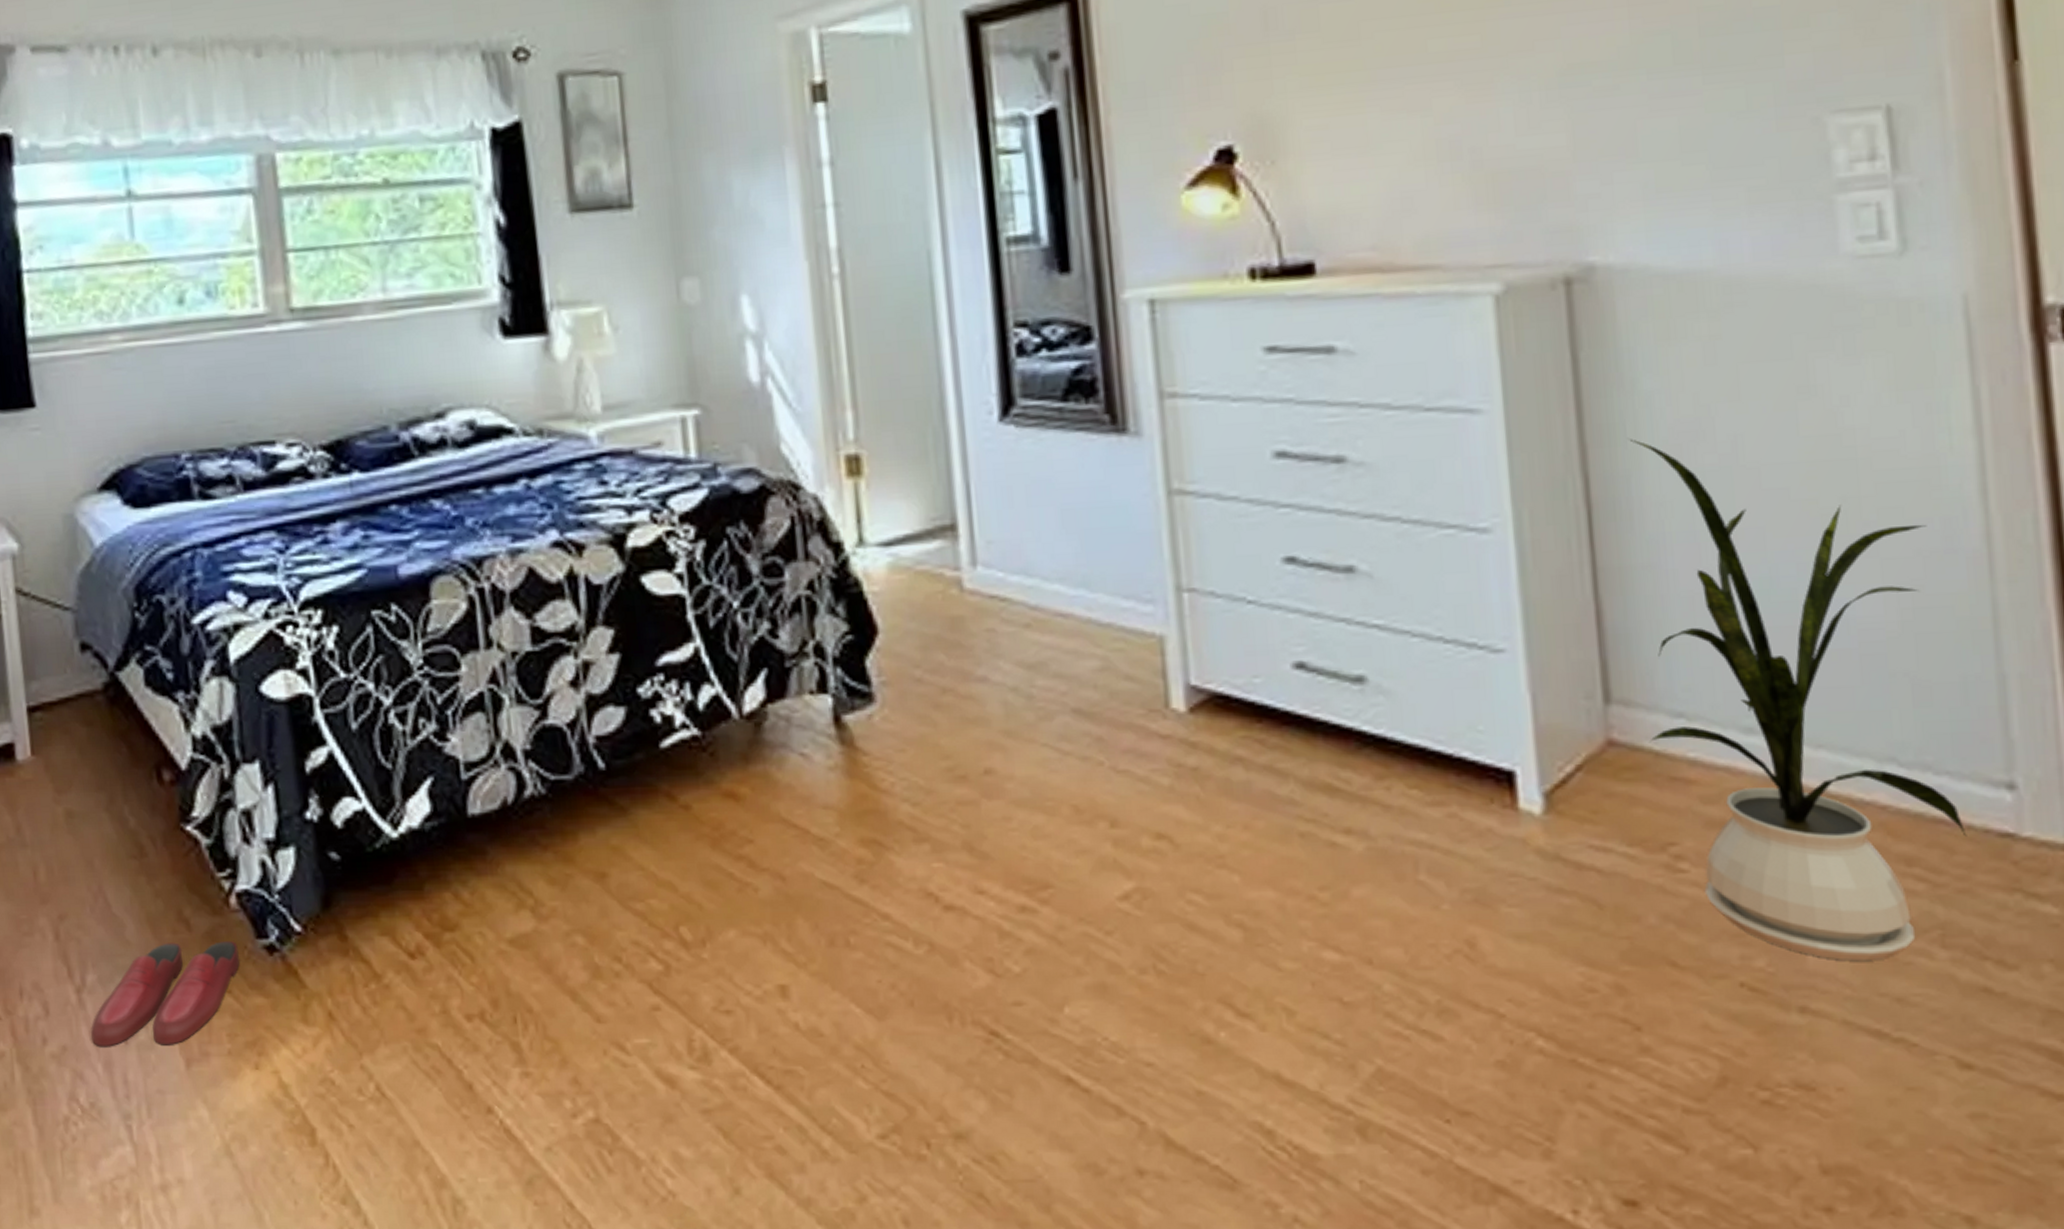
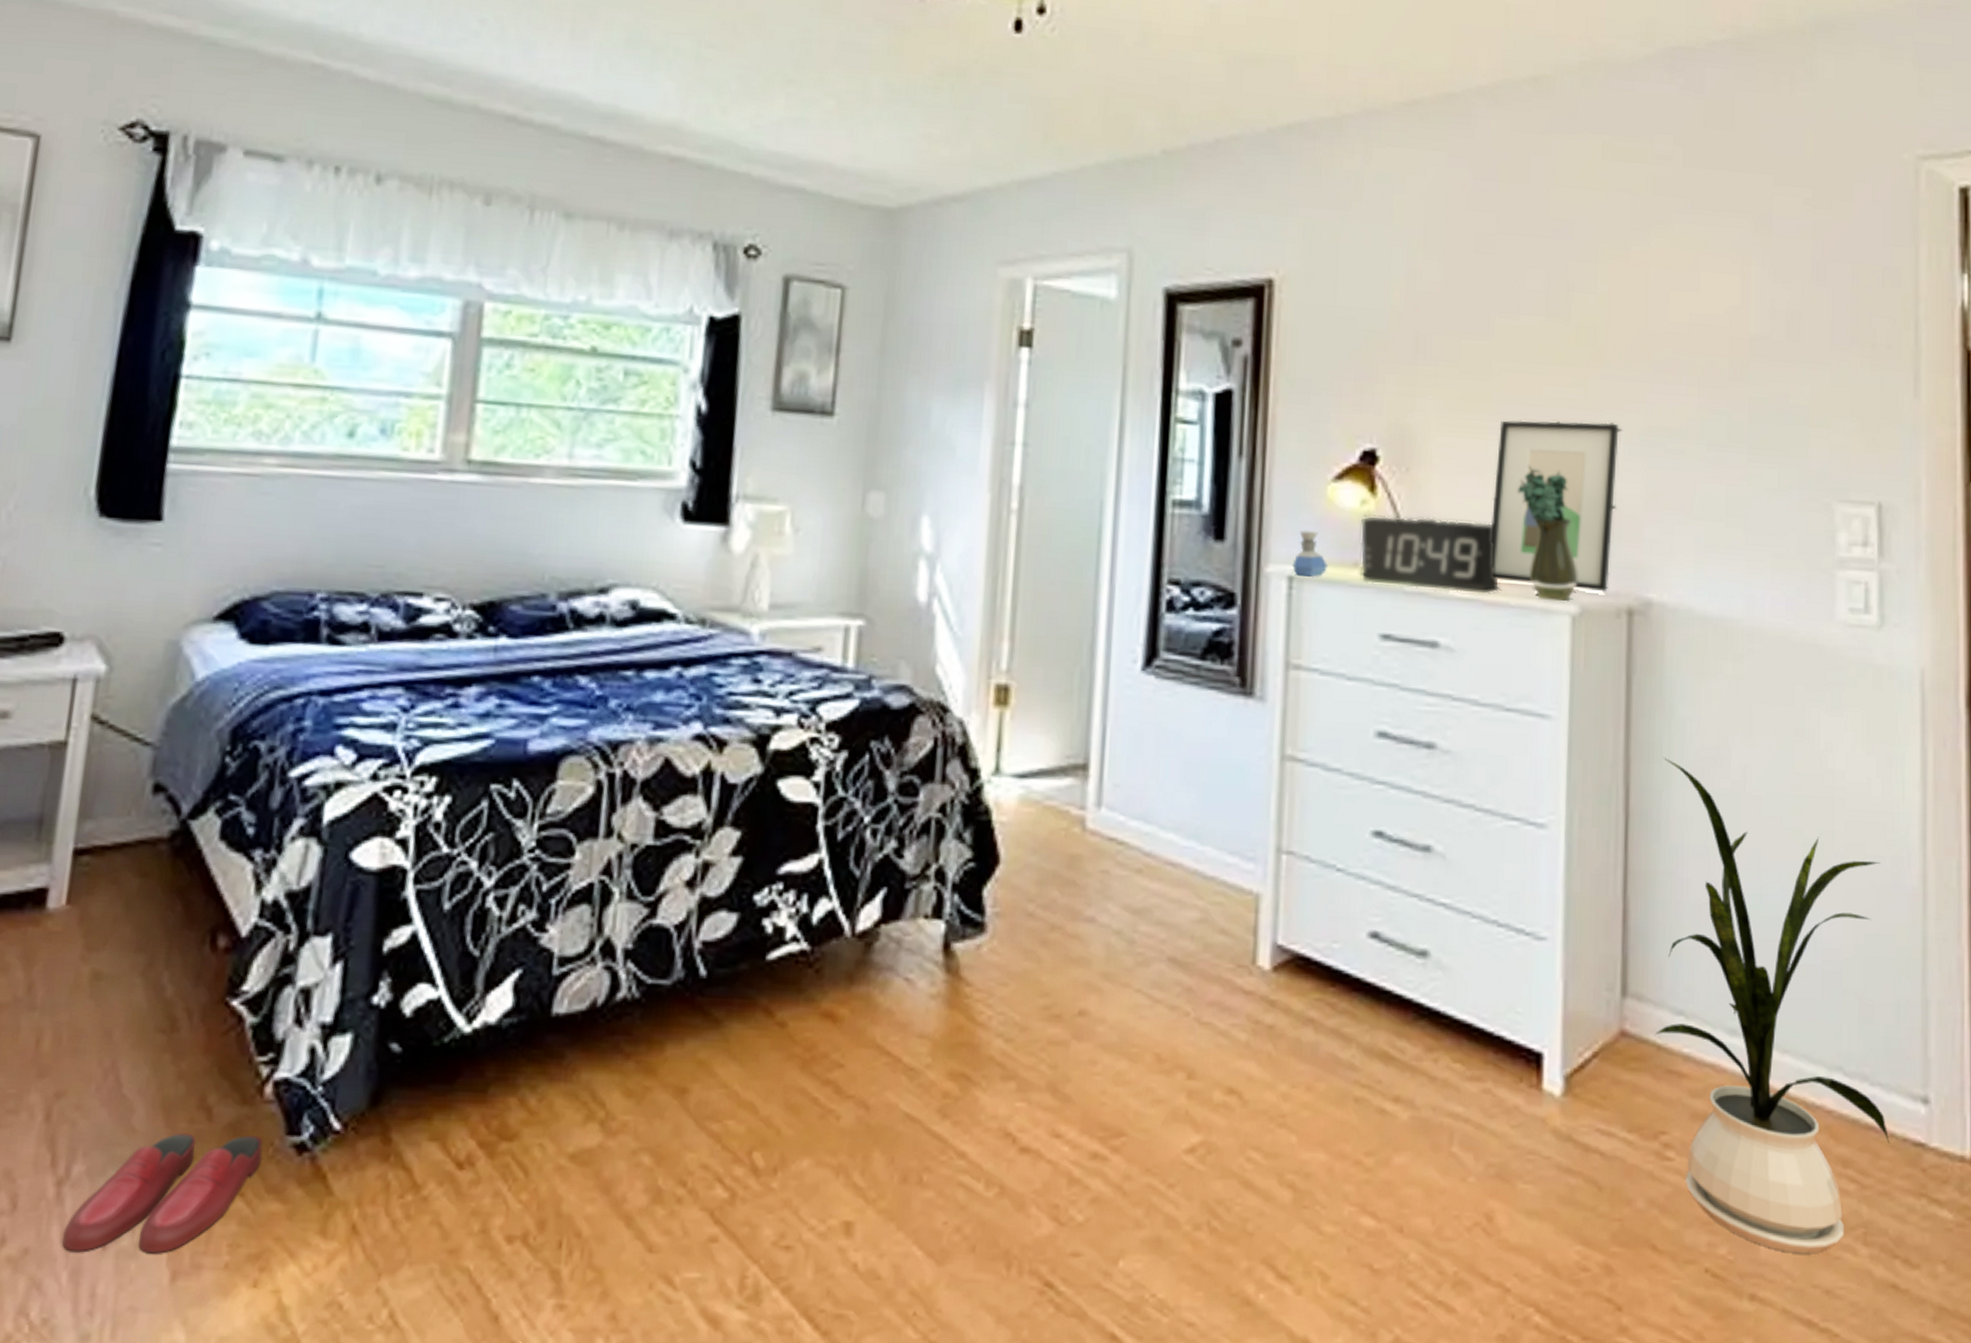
perfume bottle: none [1152,246,1194,299] -> present [1292,529,1329,578]
alarm clock: none [1224,207,1402,295] -> present [1360,515,1500,595]
picture frame: none [1379,68,1538,271] -> present [1489,420,1622,593]
vase: none [1410,133,1498,283] -> present [1518,465,1578,602]

